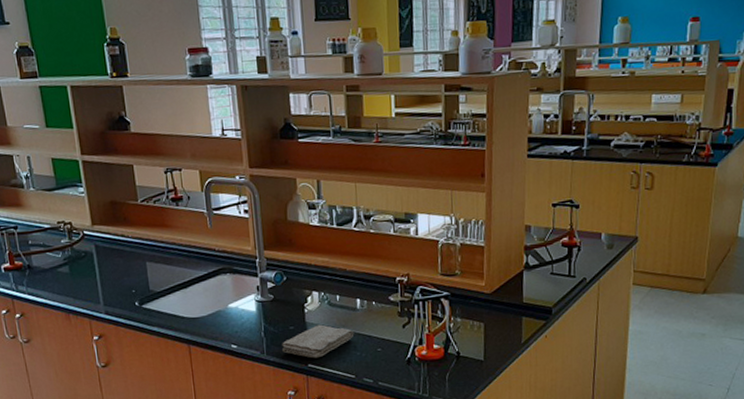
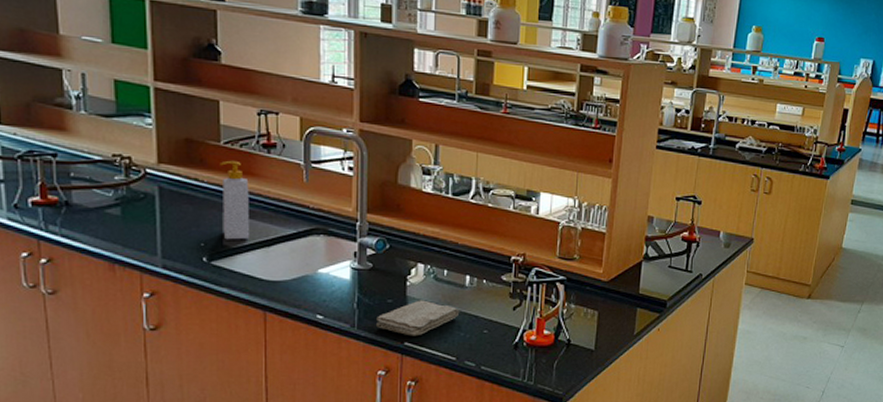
soap bottle: none [139,215,169,285] -> present [219,160,249,240]

